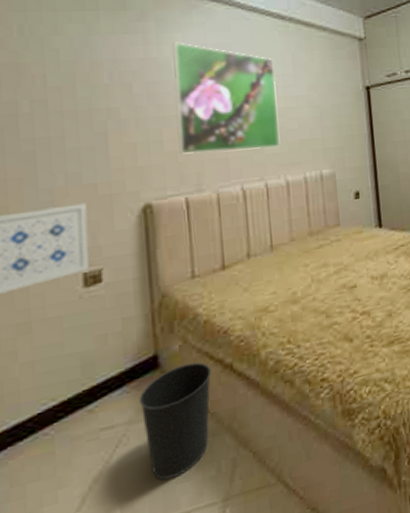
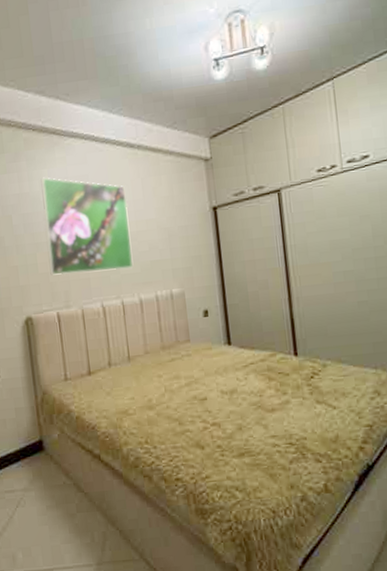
wastebasket: present [139,362,212,481] -> none [31,449,84,539]

